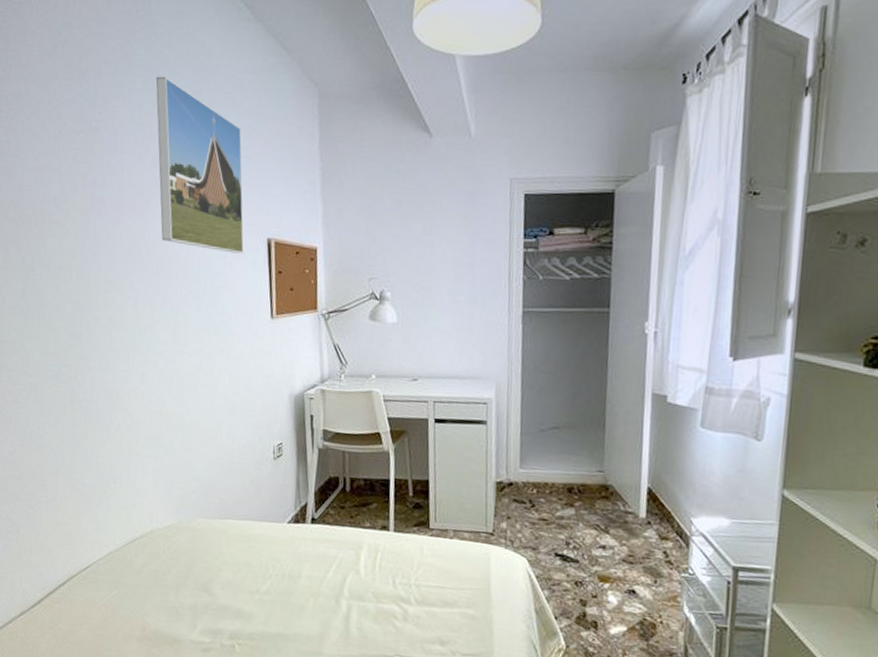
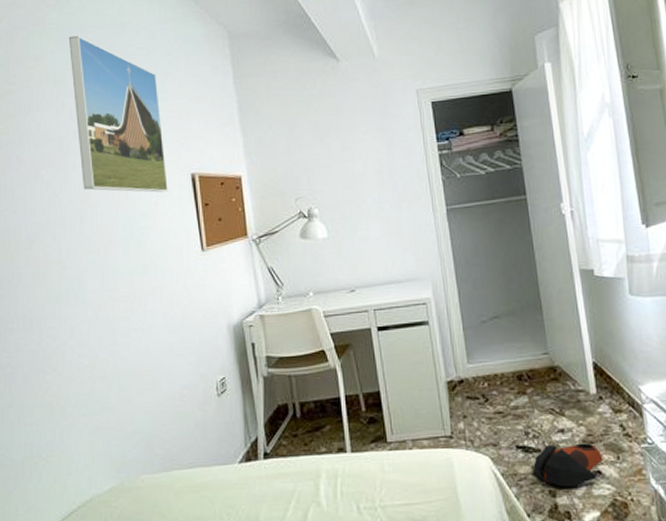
bag: none [567,557,640,601] -> present [532,443,603,488]

